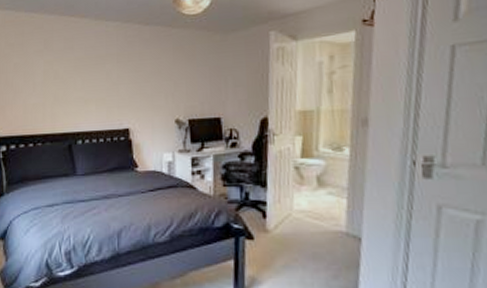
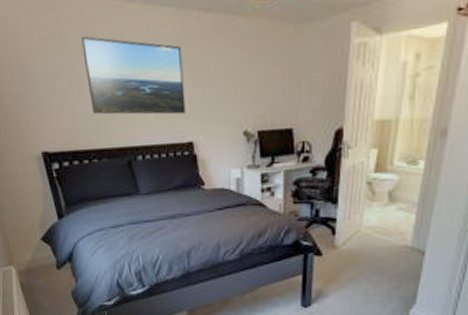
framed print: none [40,43,124,105] -> present [81,35,186,115]

